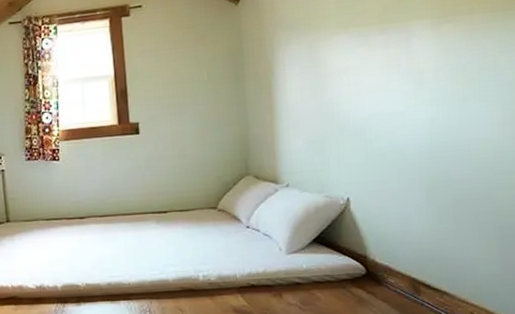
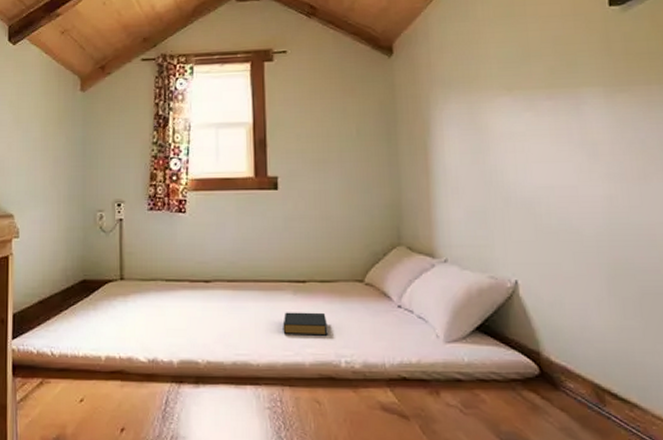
hardback book: none [148,236,187,257] -> present [283,312,328,336]

